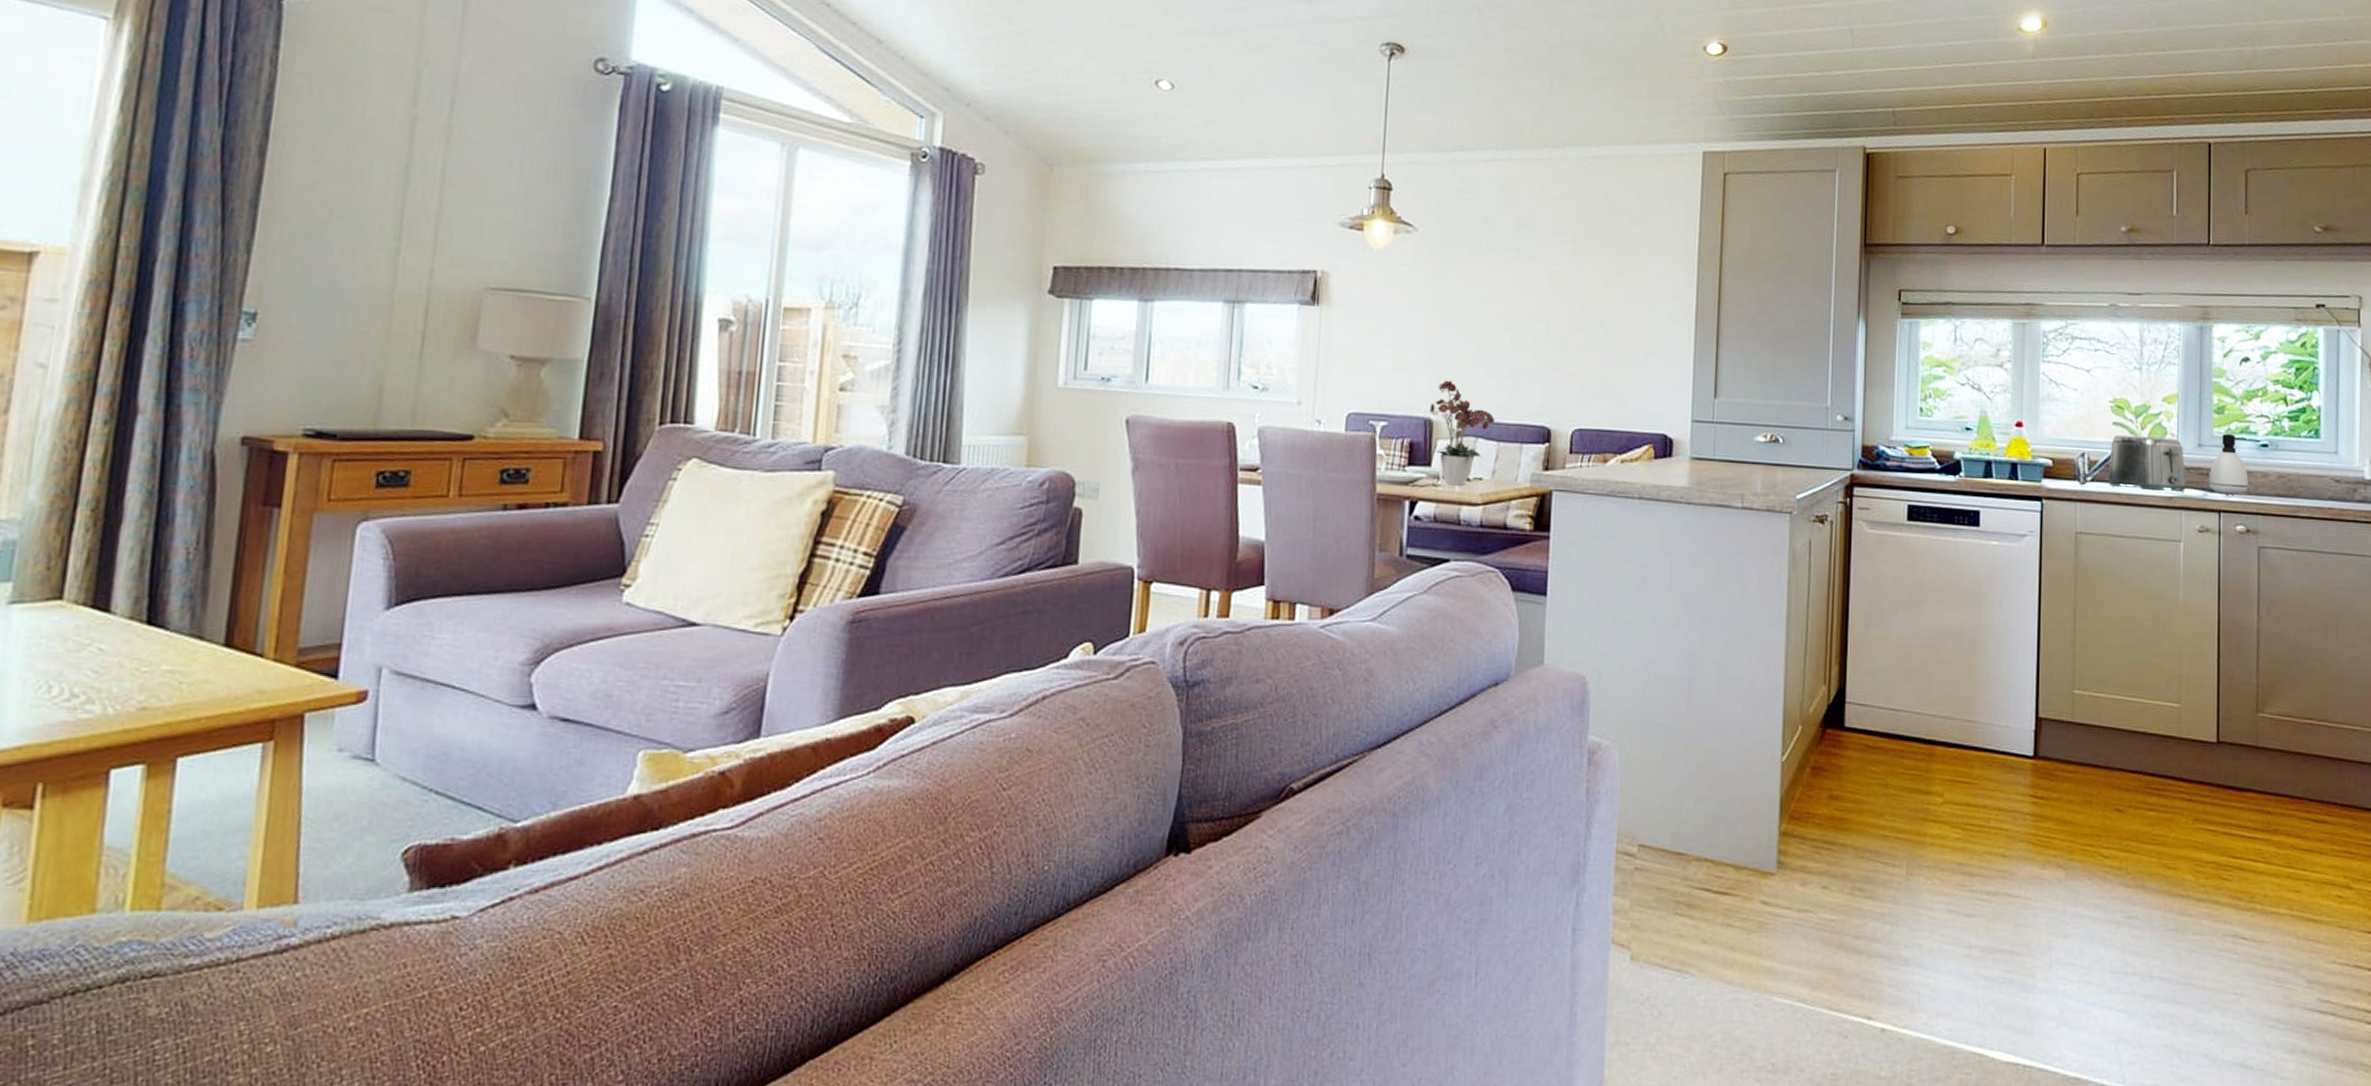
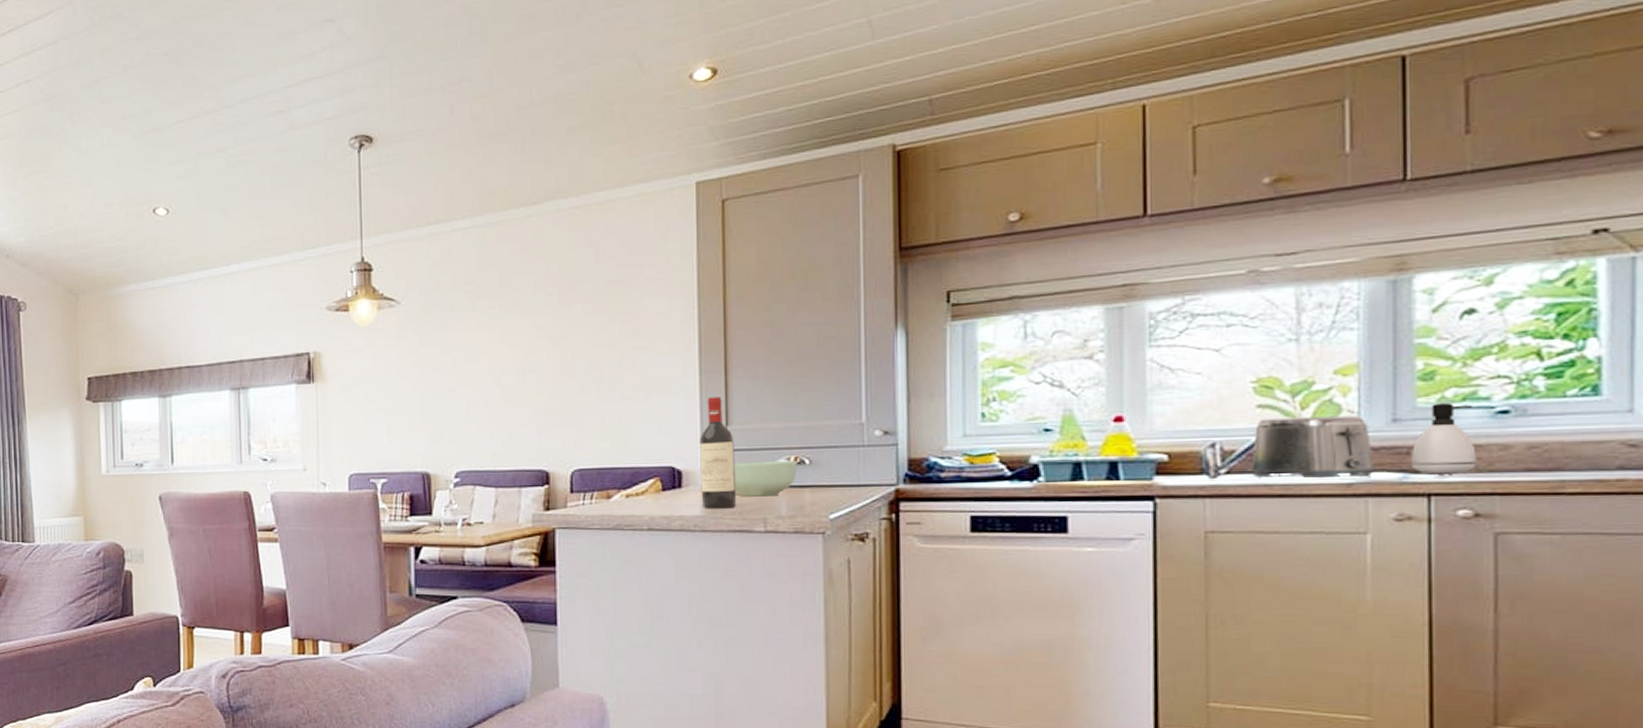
flower arrangement: present [1429,380,1495,486] -> none [426,436,491,531]
wine bottle: none [1688,367,1721,483] -> present [699,396,737,510]
bowl: none [1718,436,1773,473] -> present [733,460,798,497]

